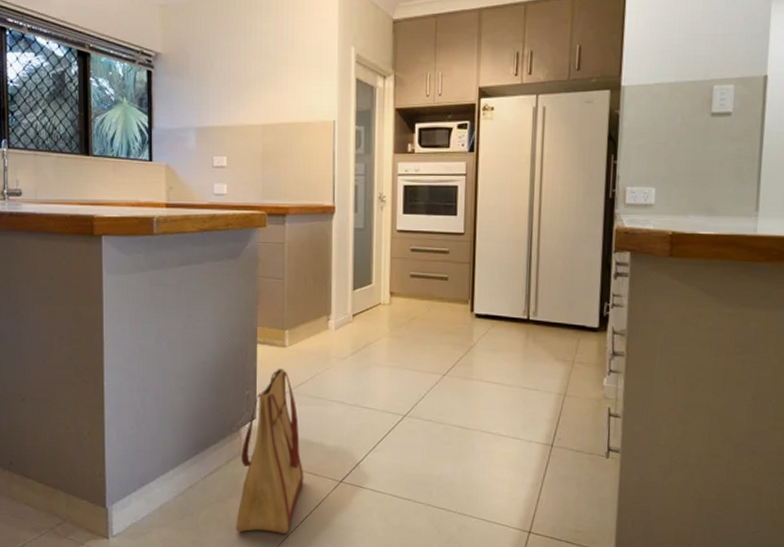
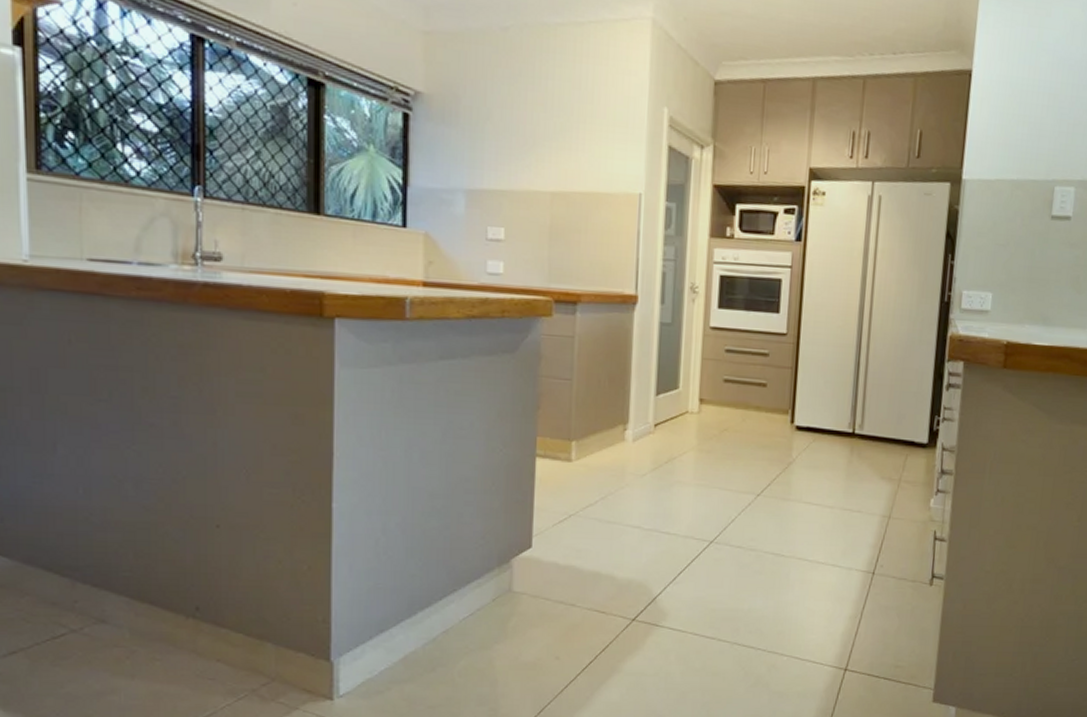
shopping bag: present [236,369,304,534] -> none [502,487,590,683]

